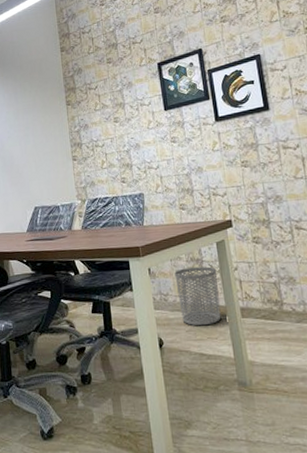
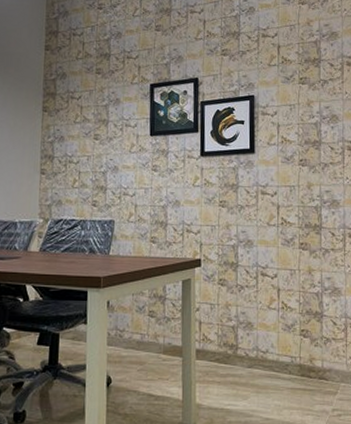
waste bin: present [174,266,221,326] -> none [134,304,179,366]

